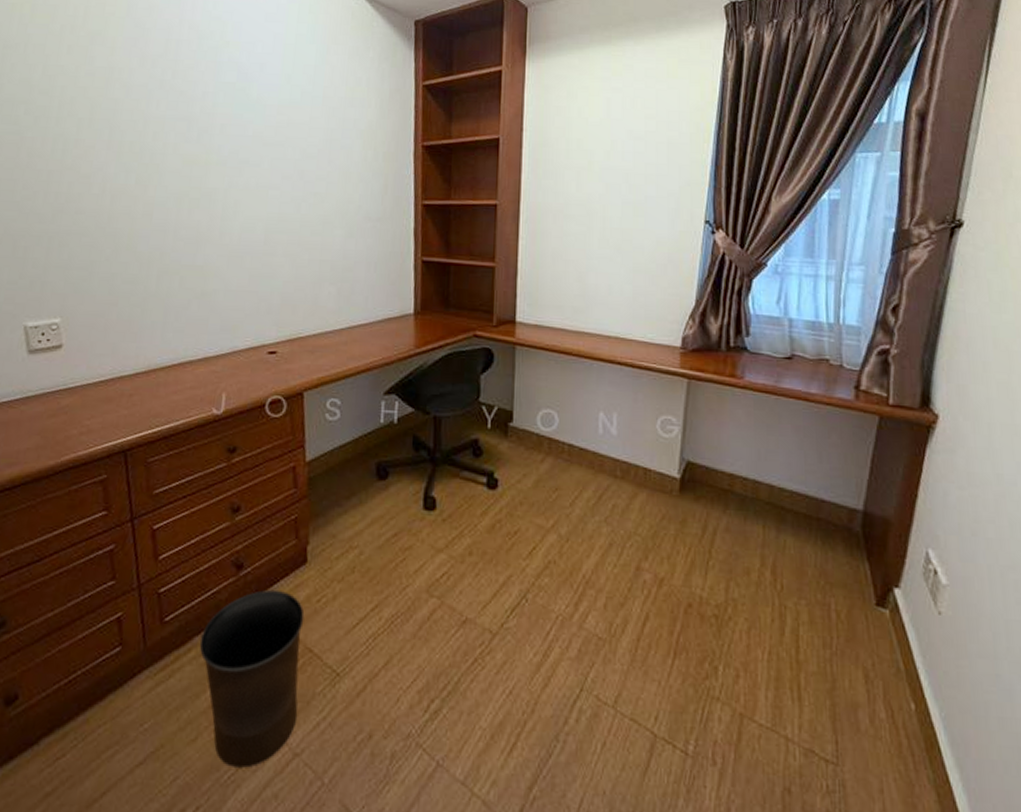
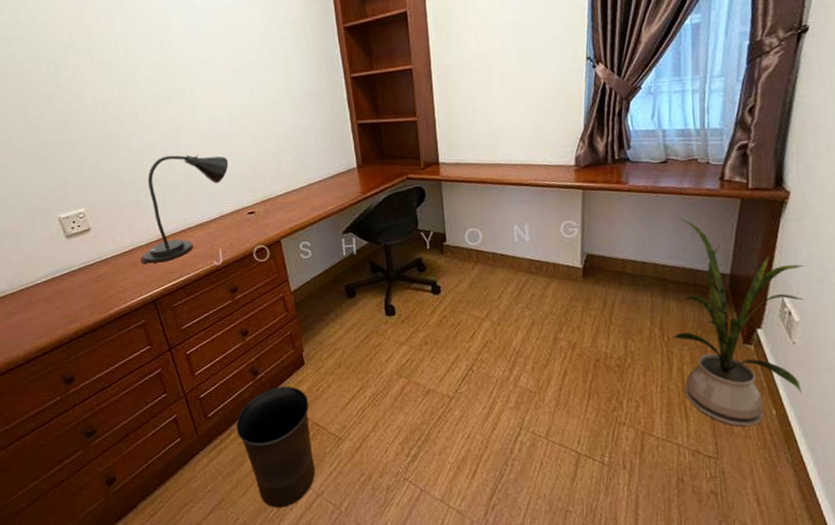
desk lamp: none [117,267,255,402] -> present [140,154,229,265]
house plant: none [787,430,955,724] -> present [672,218,805,427]

